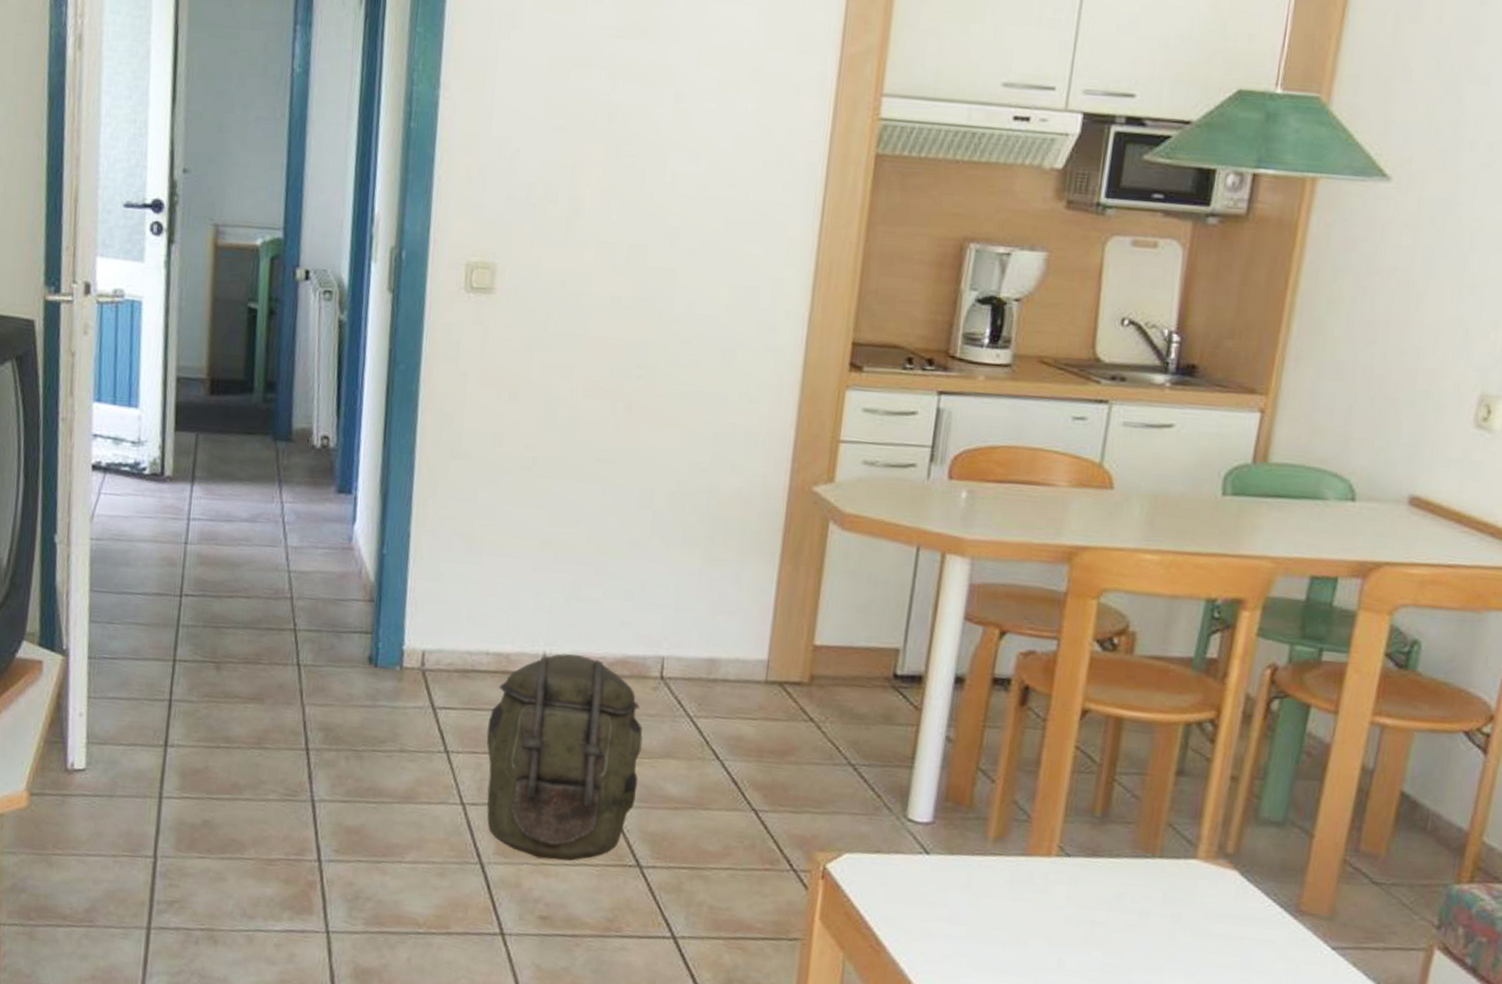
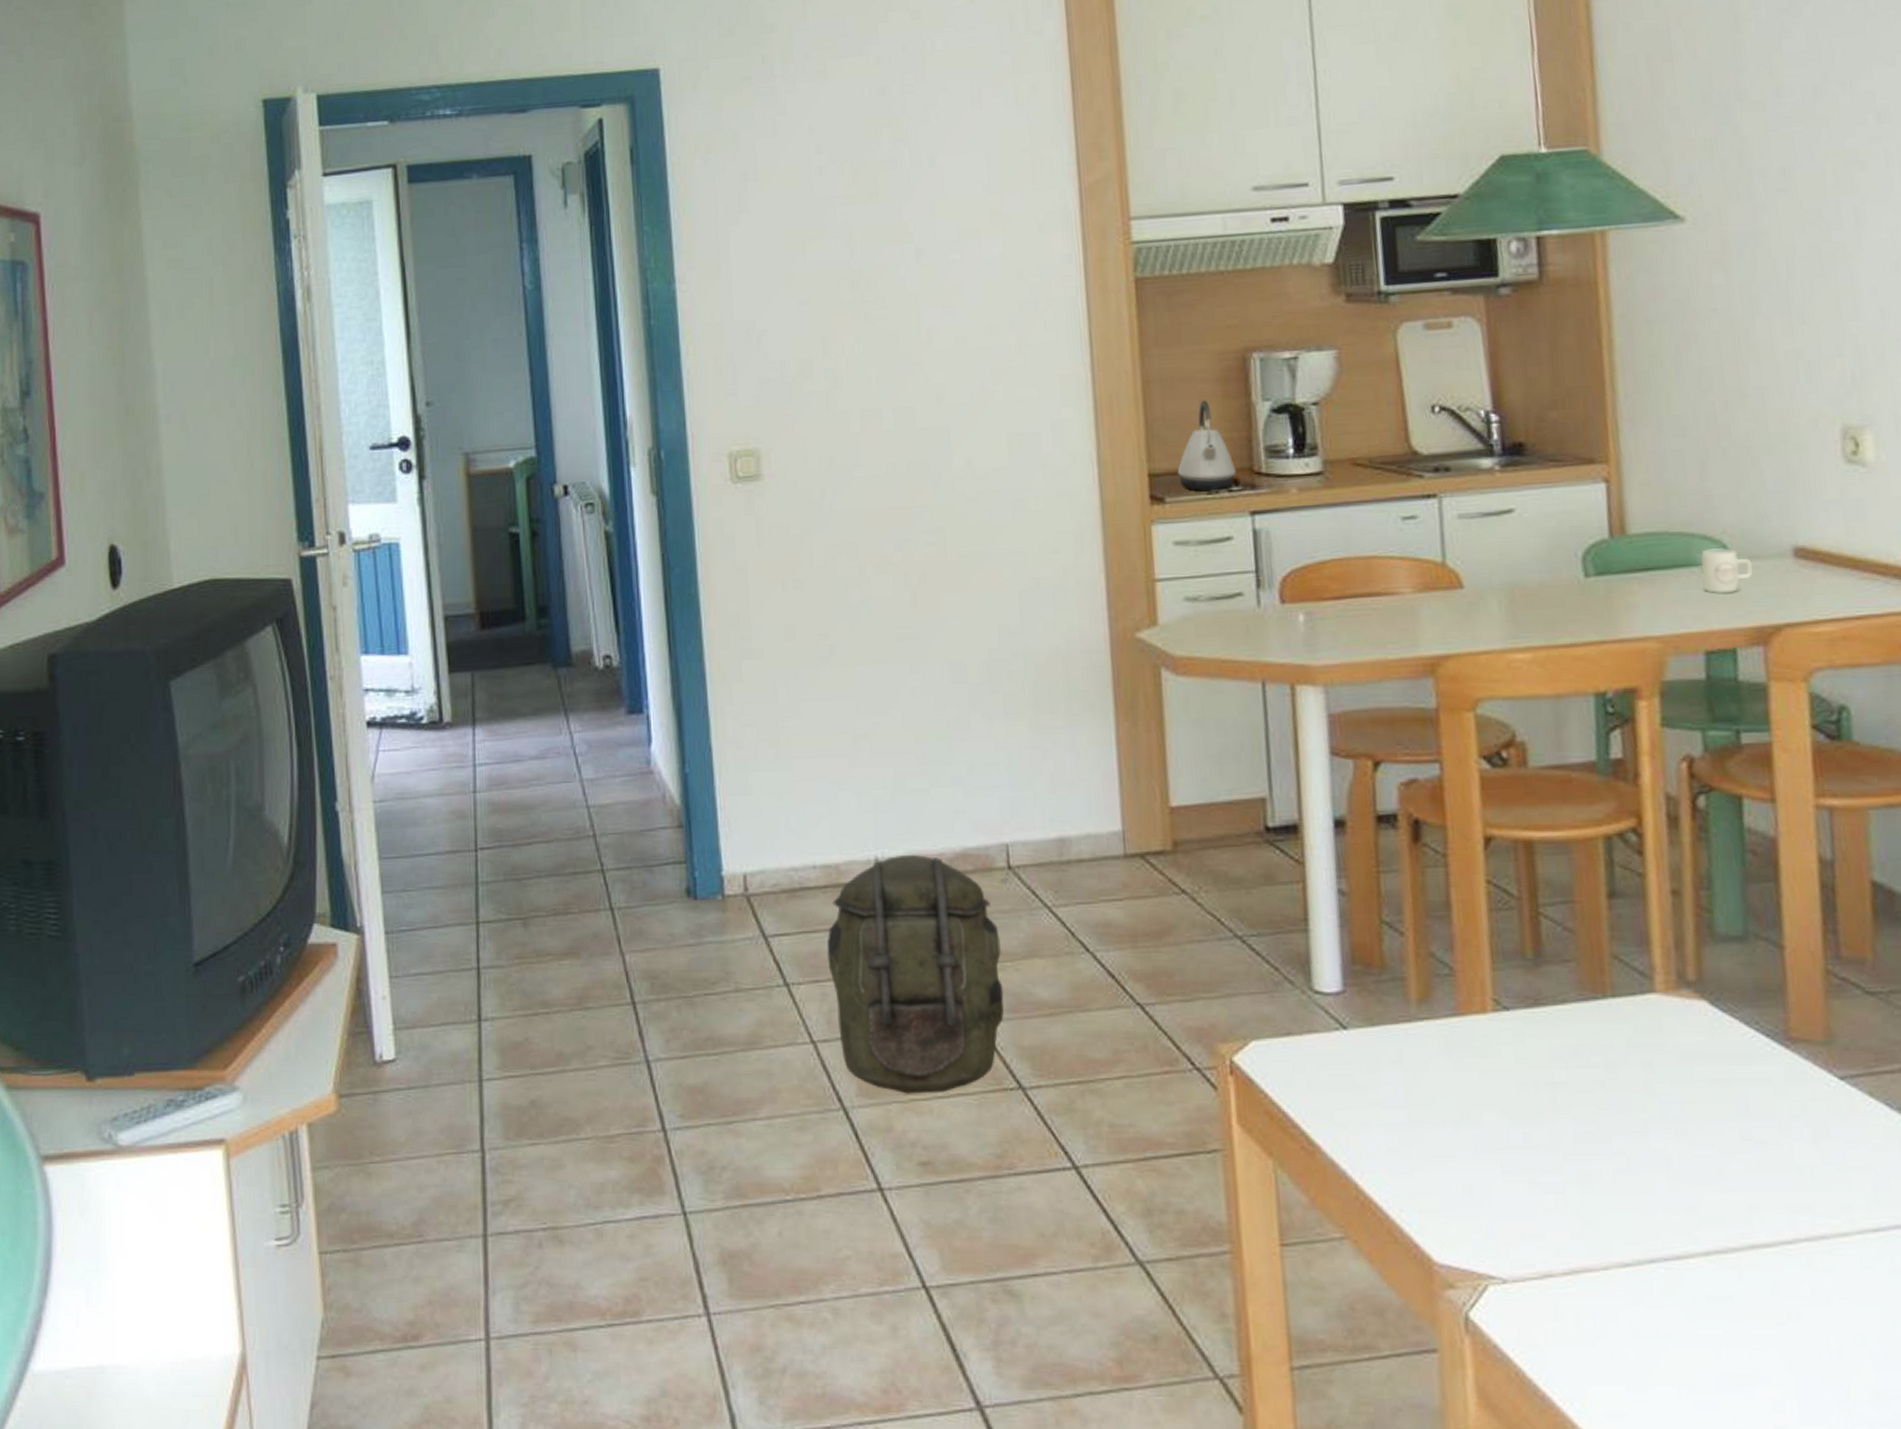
kettle: none [879,280,934,368] -> present [1177,400,1237,492]
mug: none [1323,486,1371,528] -> present [1700,548,1753,595]

